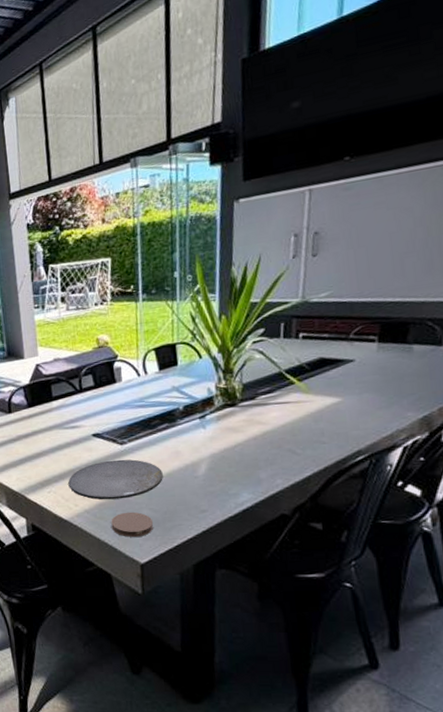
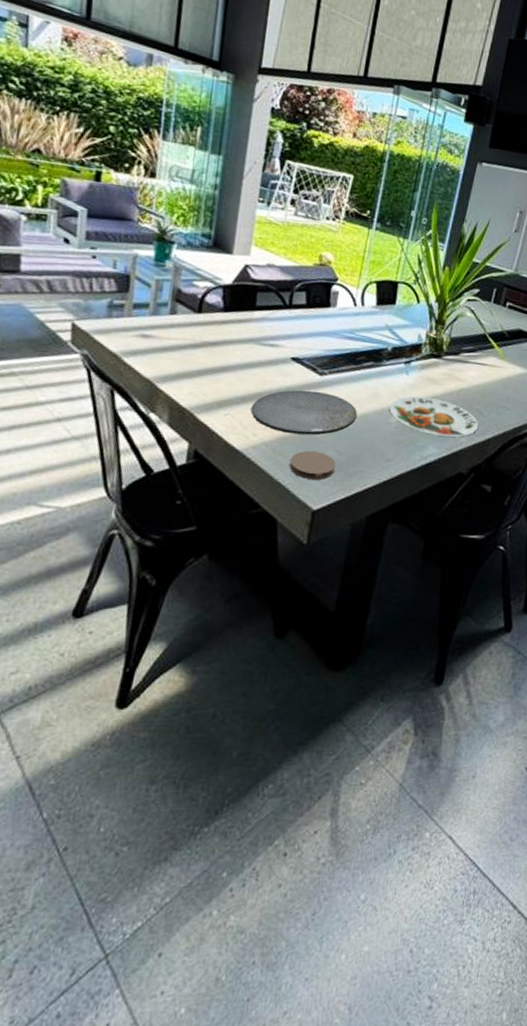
plate: none [193,446,294,482] -> present [389,396,479,437]

